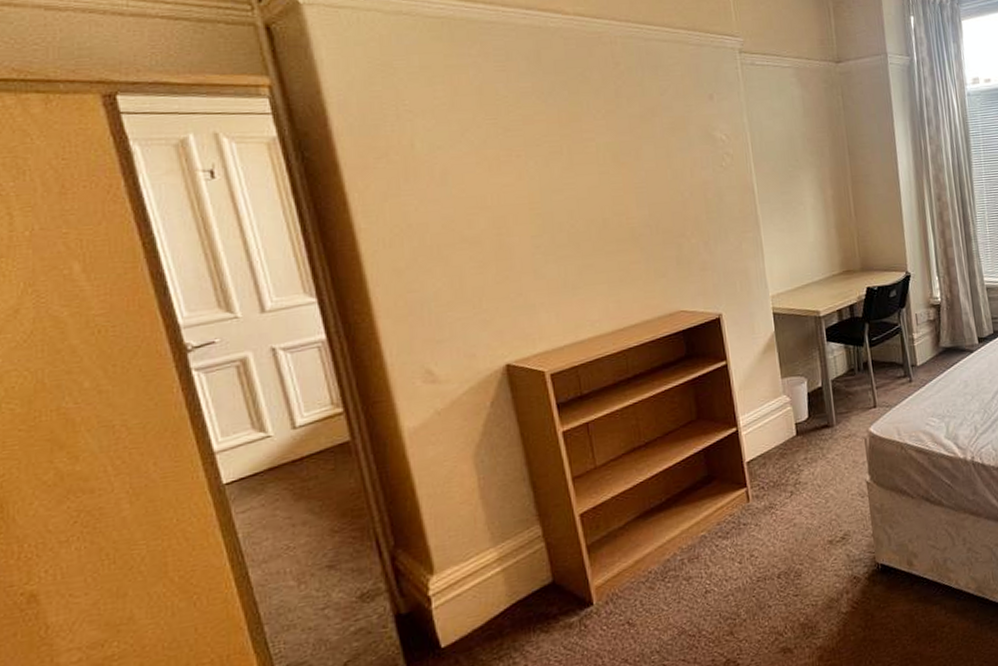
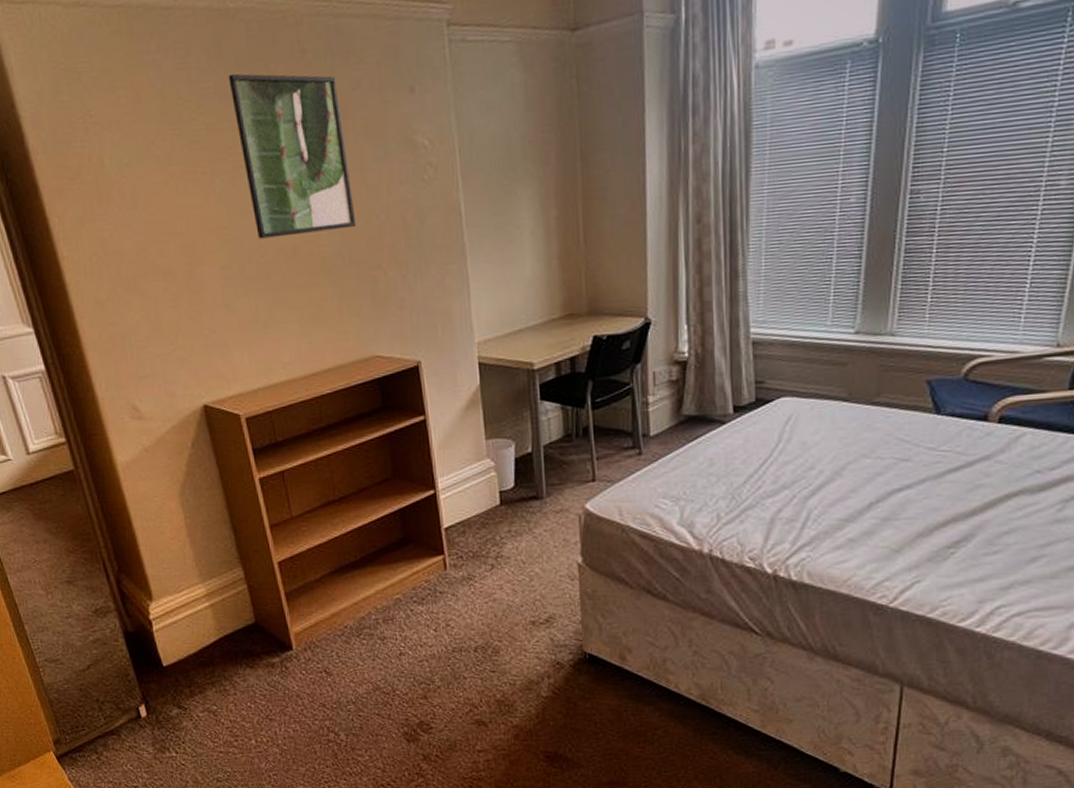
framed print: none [546,77,663,213] -> present [228,73,357,239]

